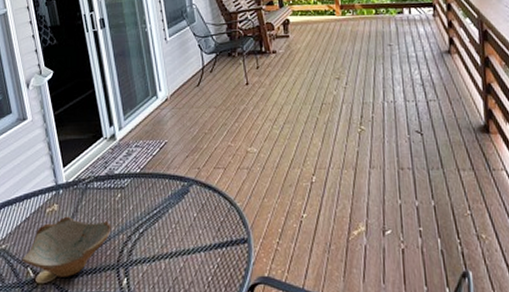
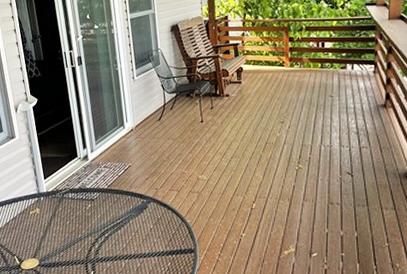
bowl: present [21,216,110,277] -> none [10,218,82,266]

